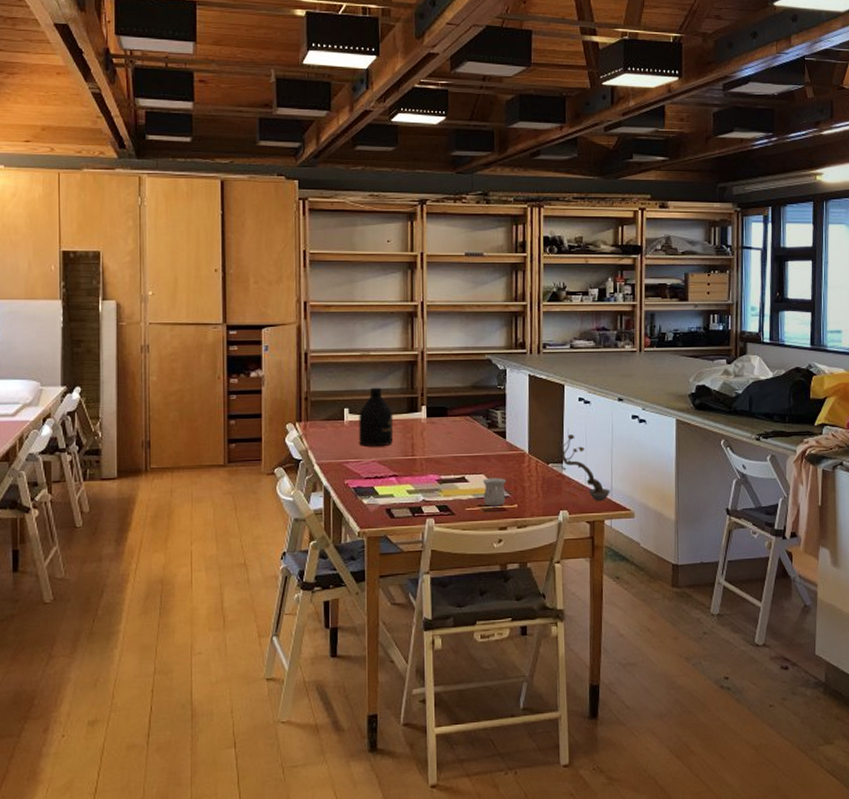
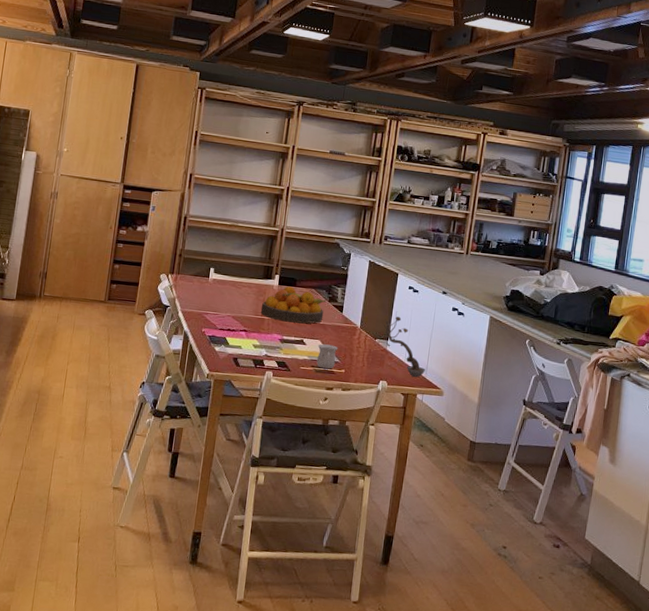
bottle: present [359,387,394,447] -> none [219,253,251,305]
fruit bowl: none [410,417,485,459] -> present [260,286,327,324]

